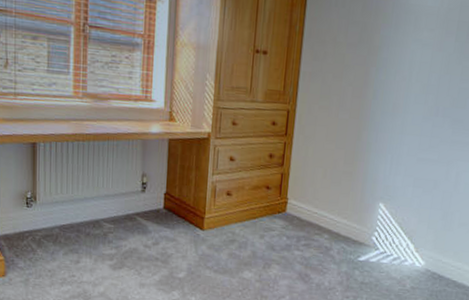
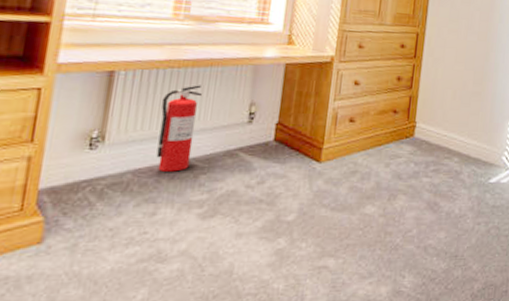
fire extinguisher: none [73,156,103,230] -> present [156,85,202,172]

